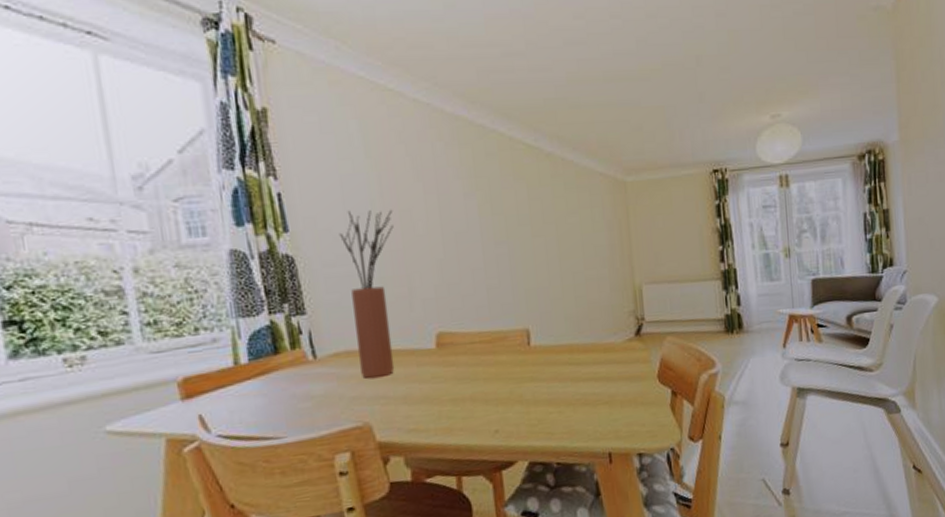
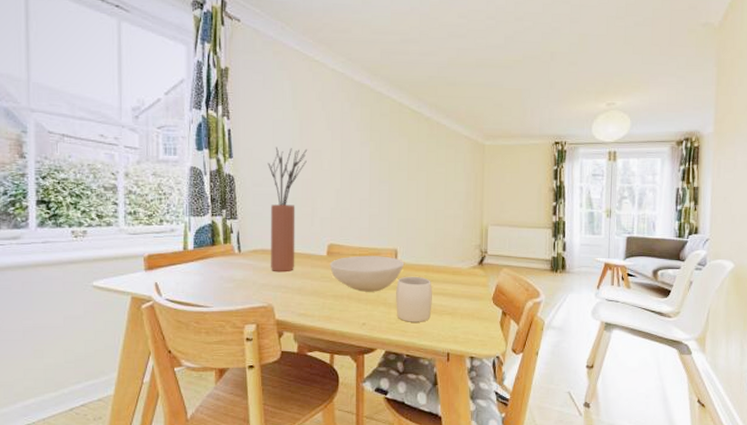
bowl: none [442,339,541,390] -> present [330,256,405,292]
mug: none [533,360,583,421] -> present [396,276,432,322]

